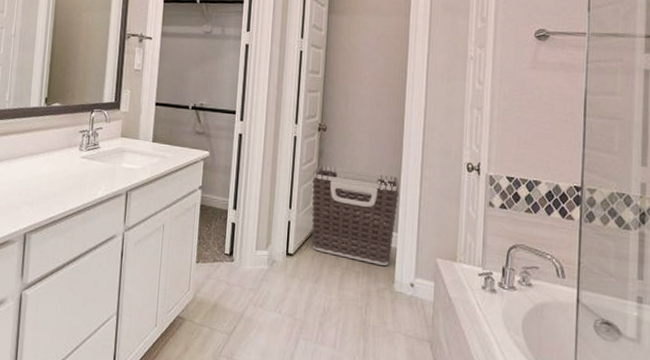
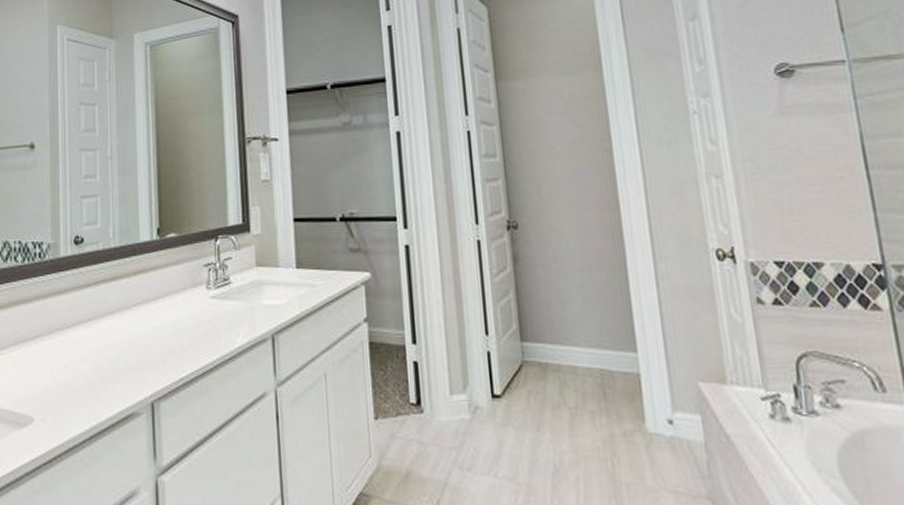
clothes hamper: present [311,165,399,266] -> none [509,274,635,399]

